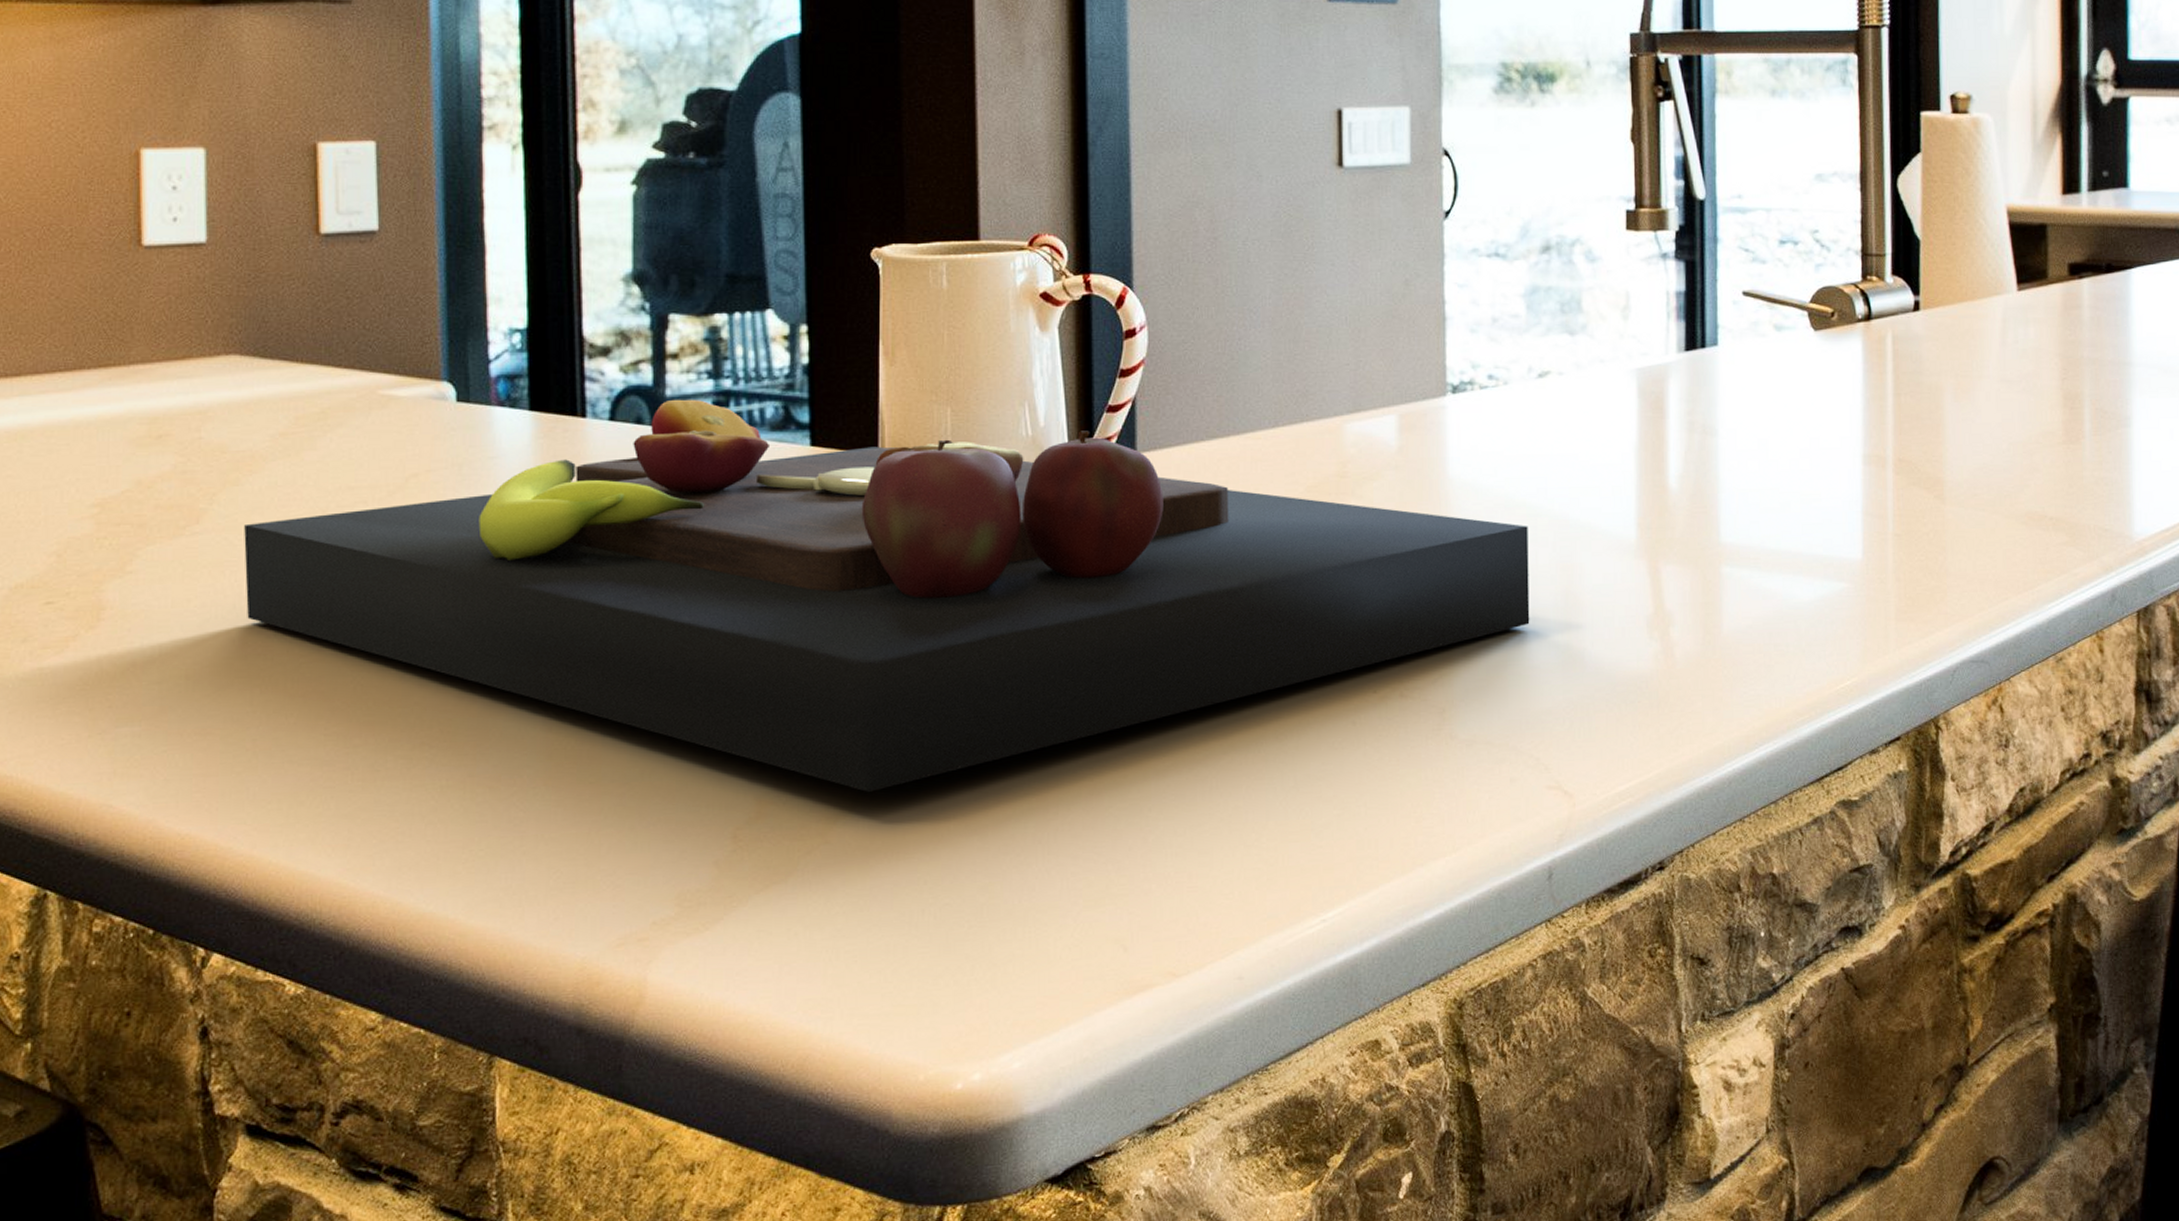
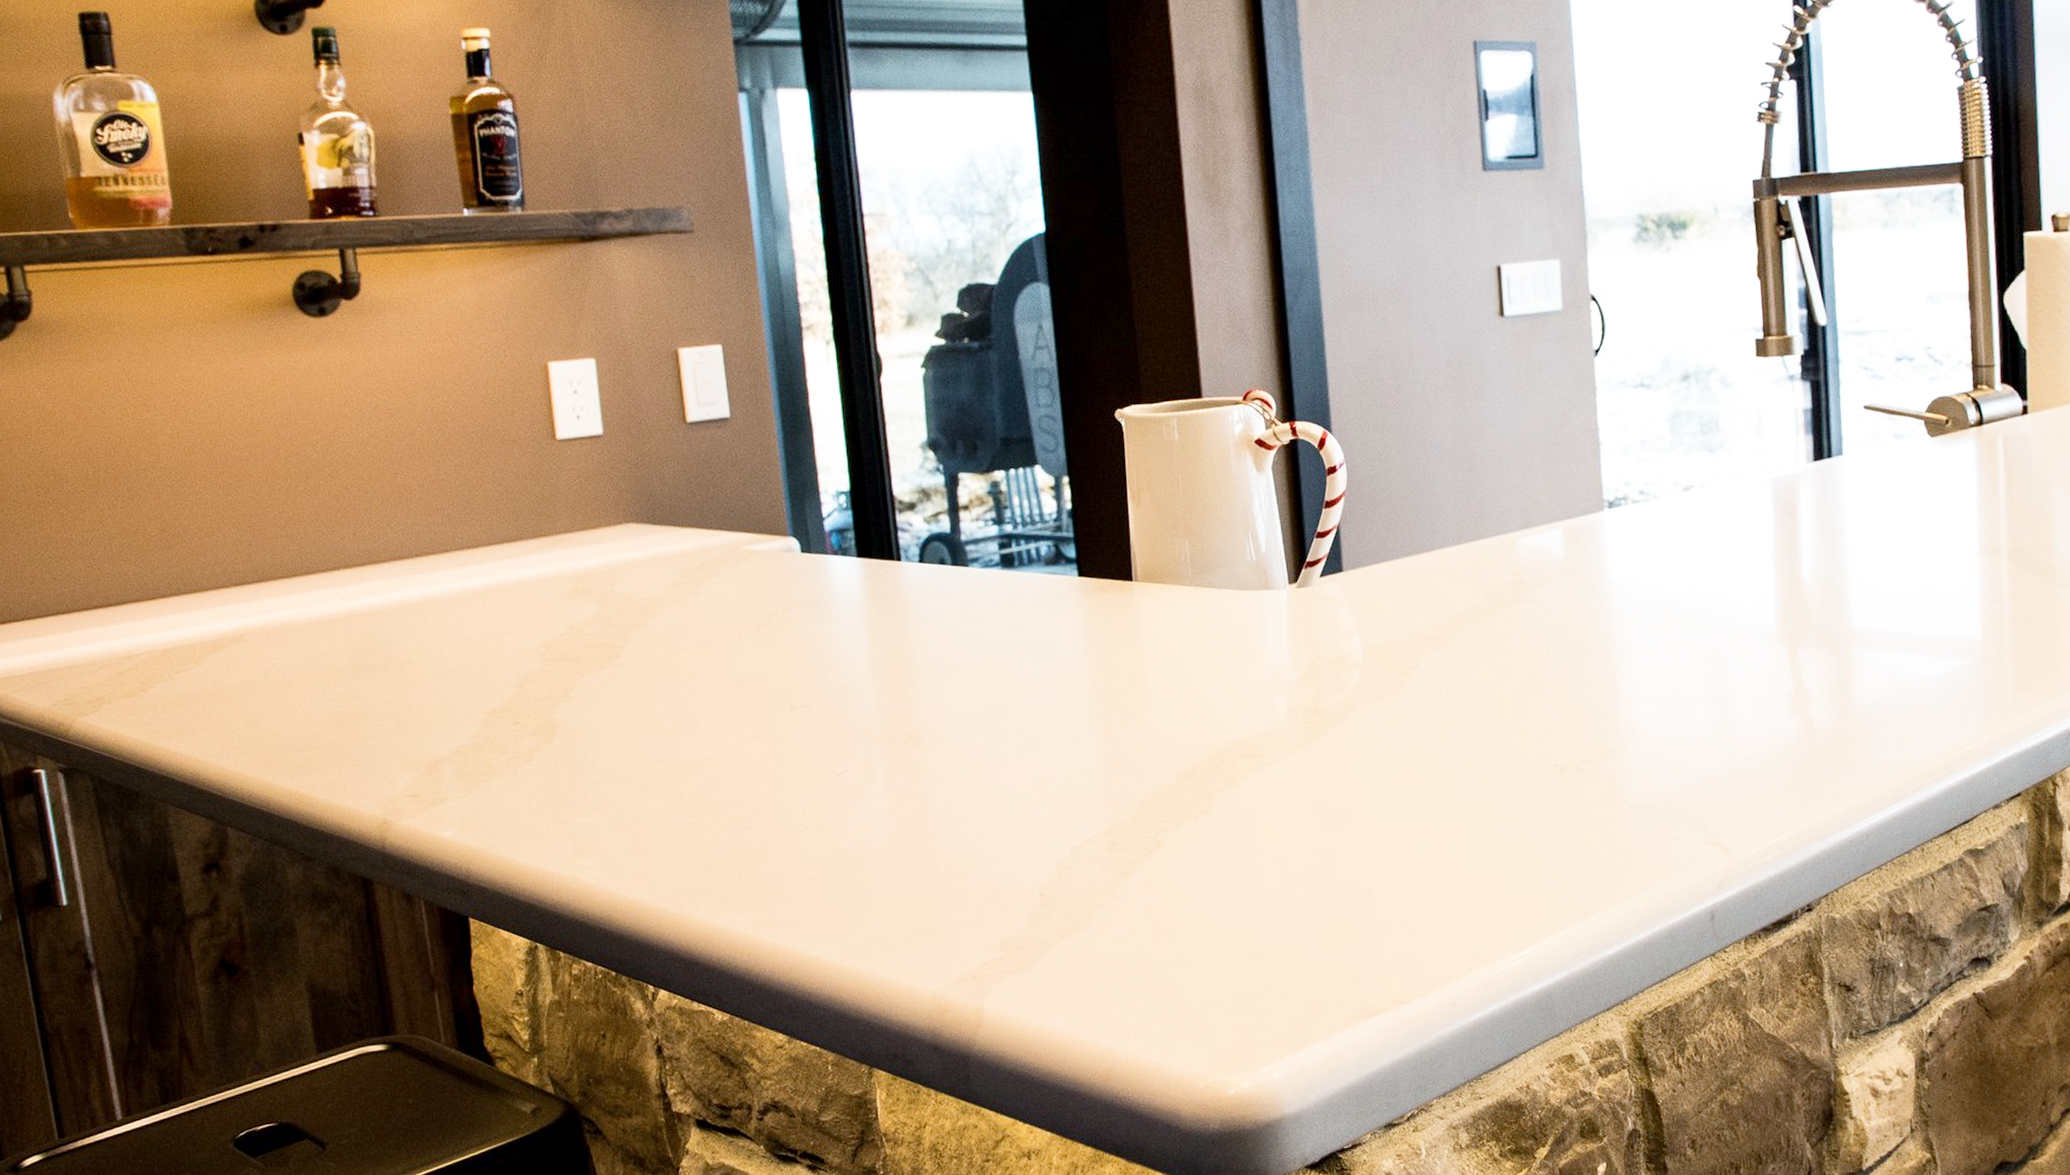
cutting board: present [244,399,1530,792] -> none [652,542,1686,857]

